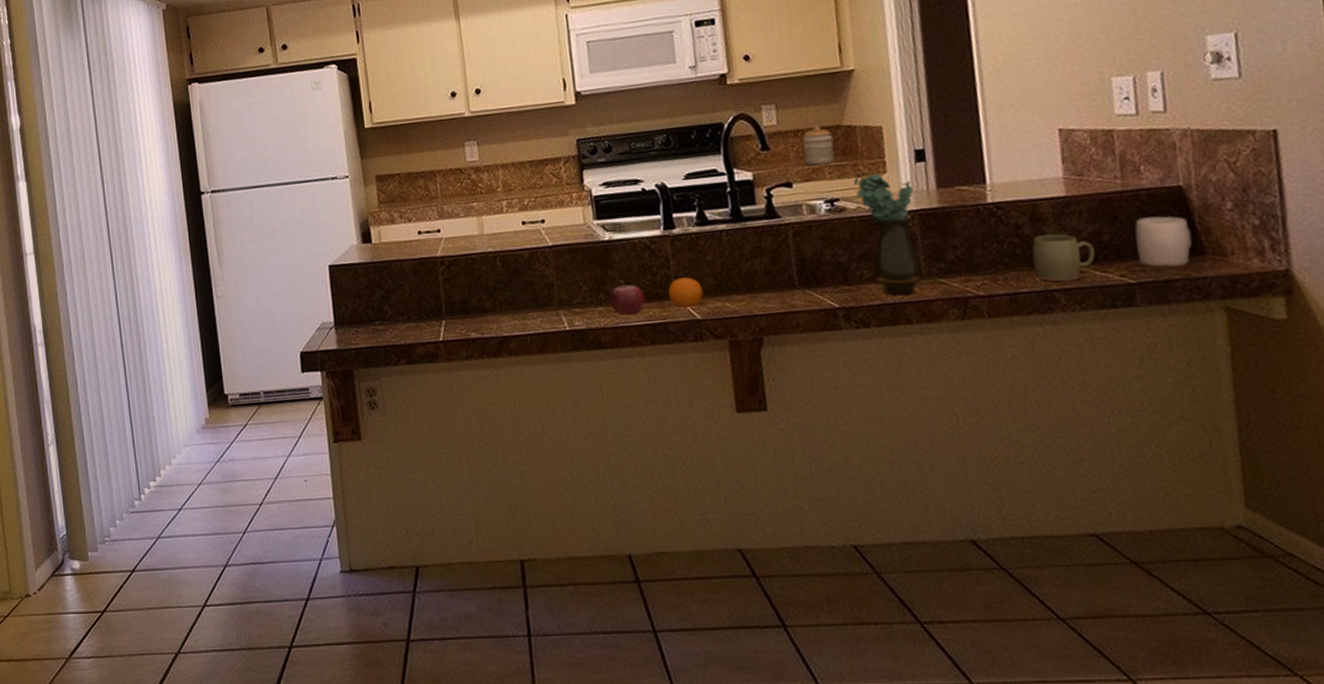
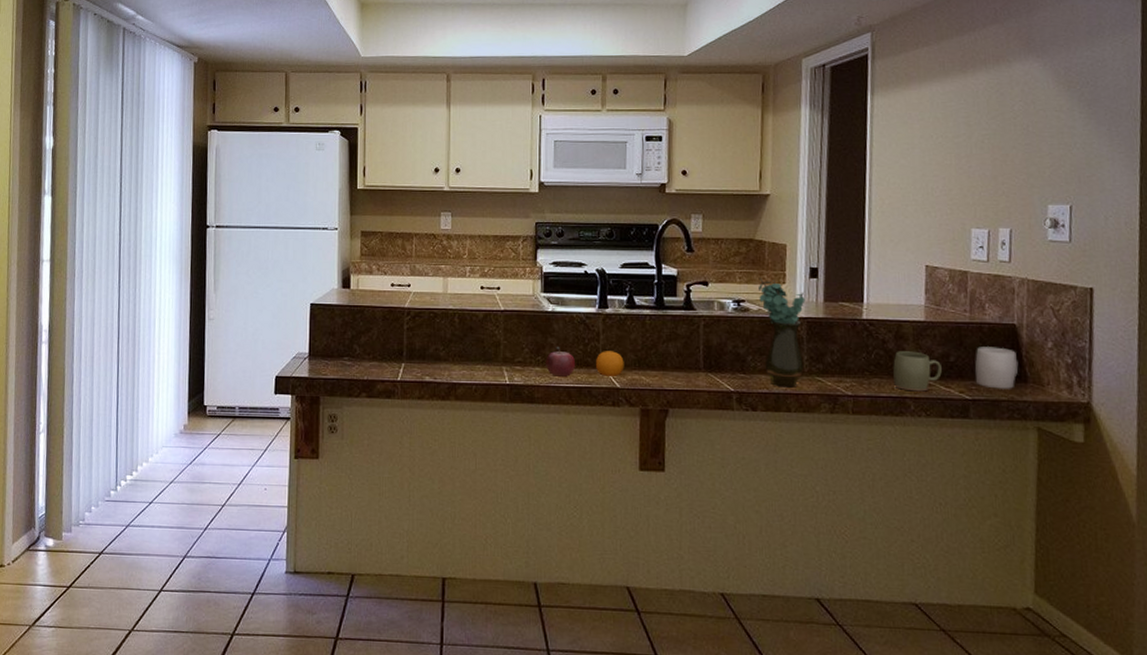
jar: present [802,126,836,166] -> none [720,237,747,270]

